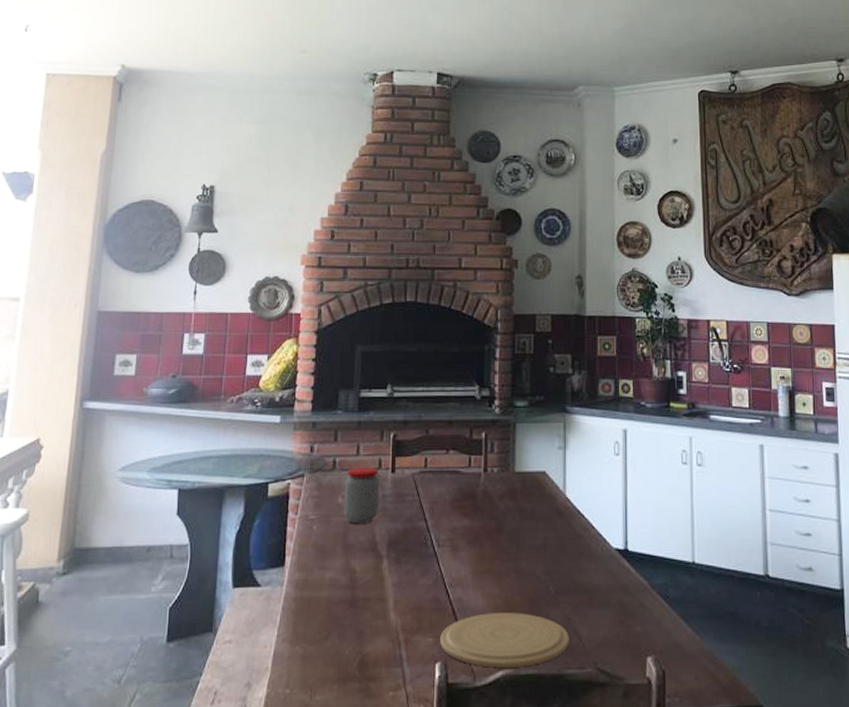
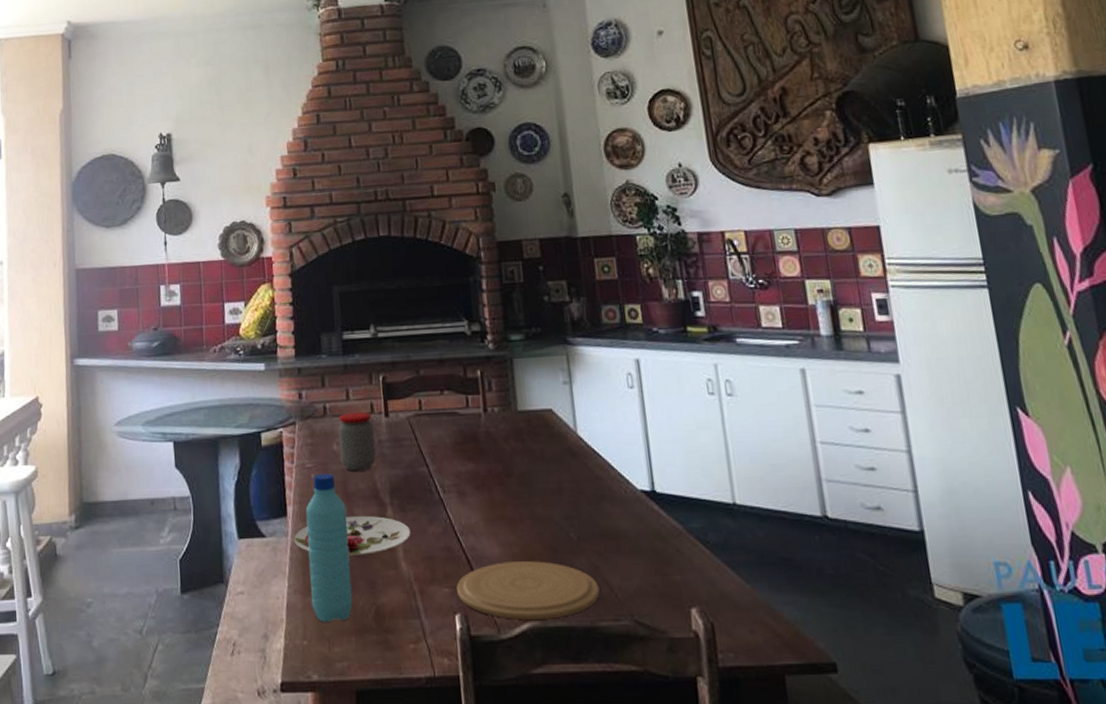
plate: none [288,566,403,605] -> present [293,515,411,555]
water bottle: none [298,525,344,670] -> present [305,473,353,622]

